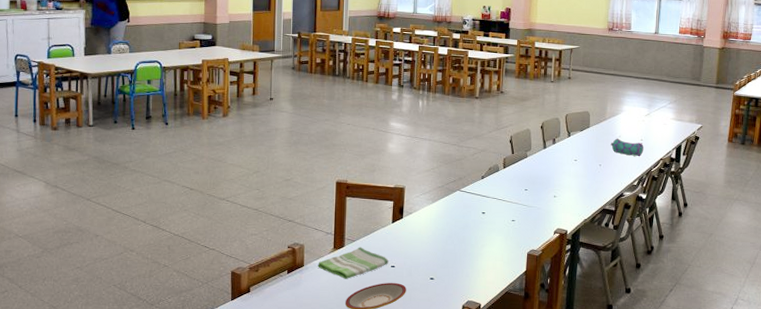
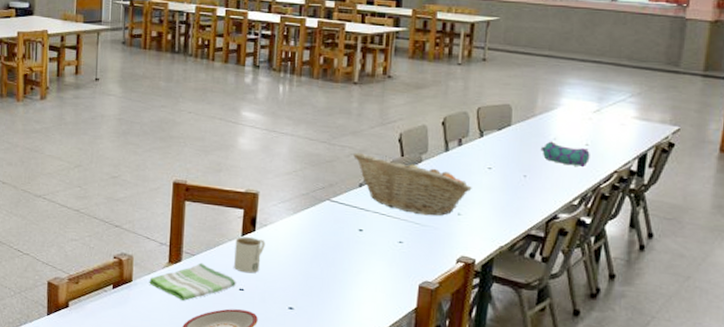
mug: none [387,223,411,253] -> present [234,236,266,274]
fruit basket: none [477,152,564,199] -> present [353,152,472,216]

